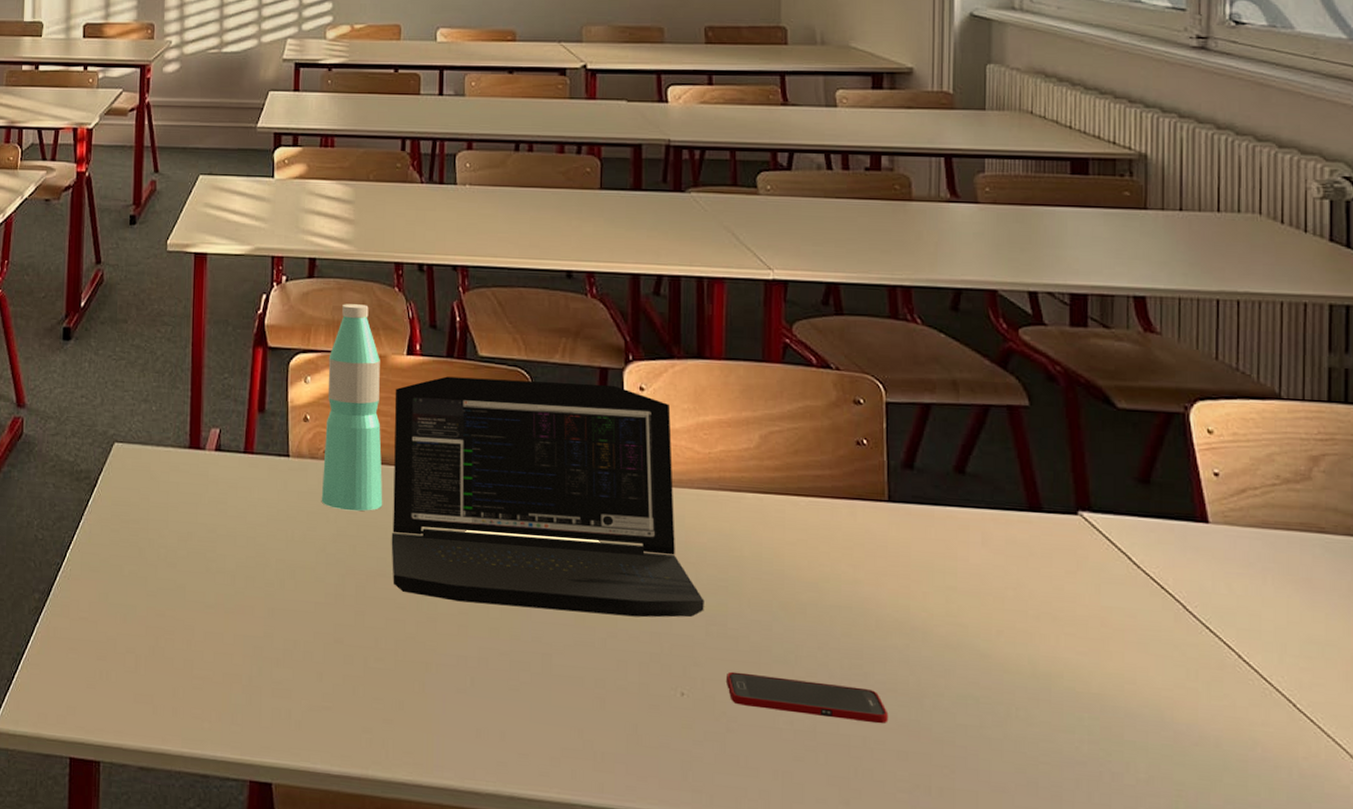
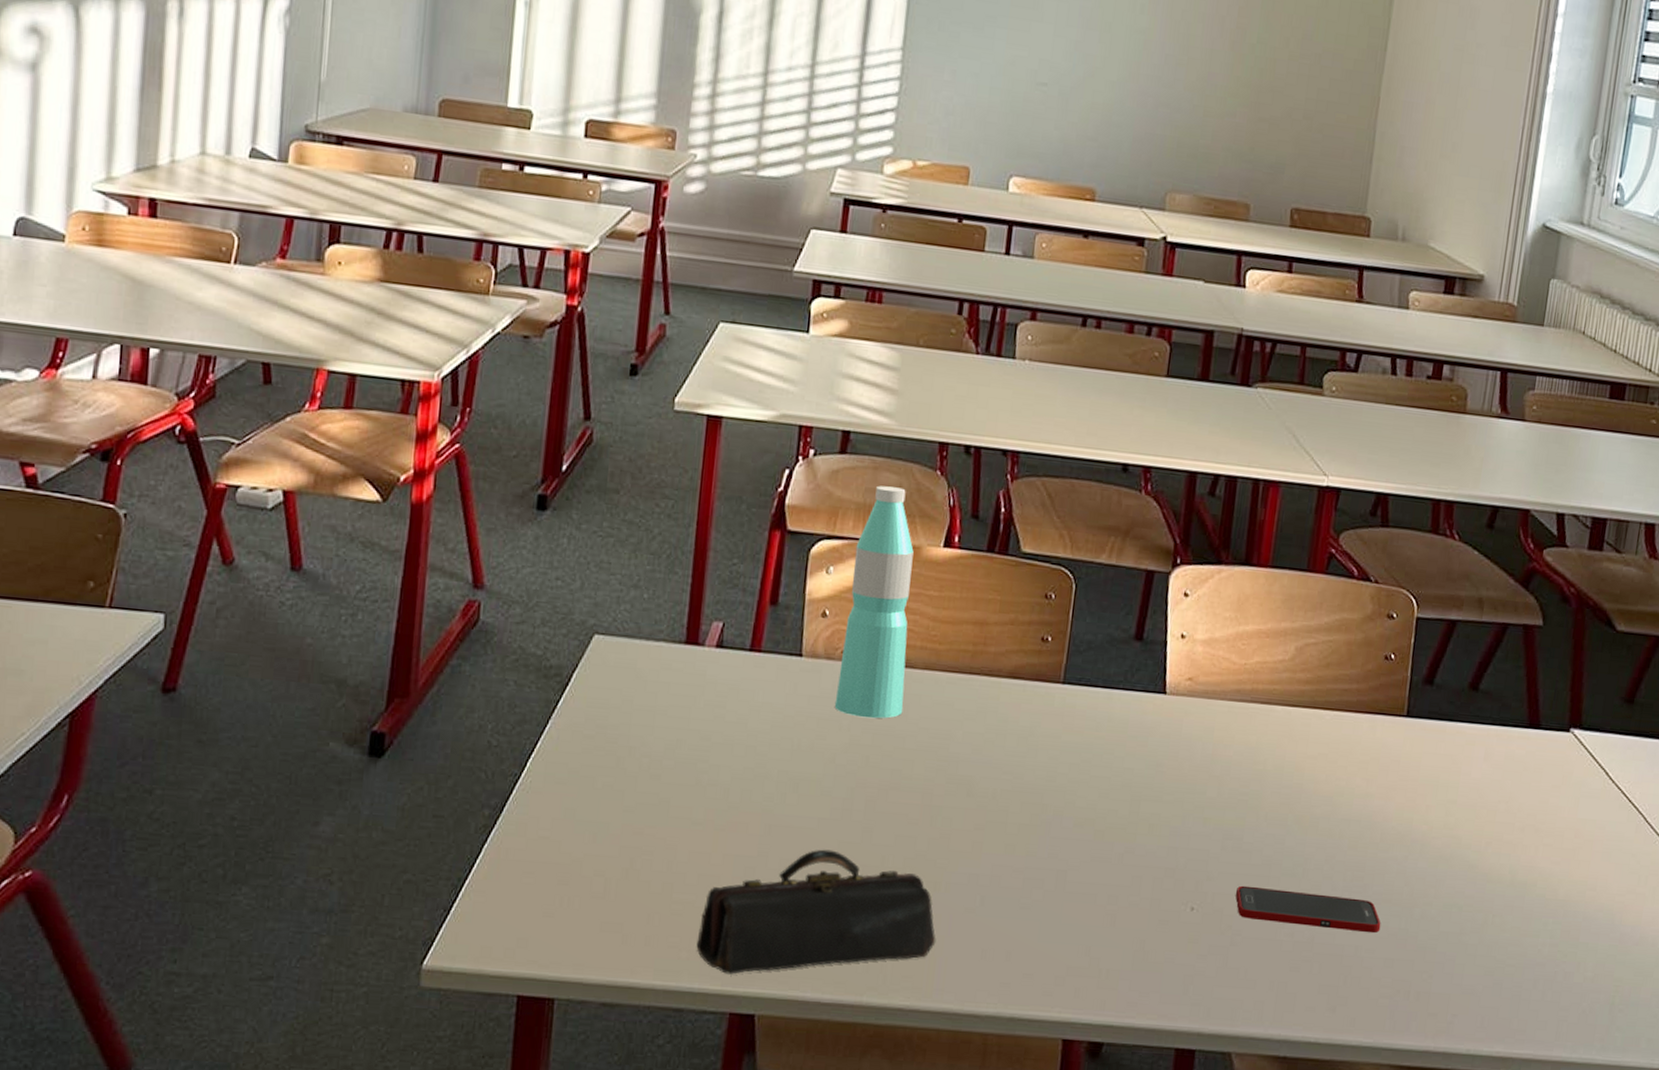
pencil case: none [216,631,432,745] -> present [696,849,936,974]
laptop: present [391,376,704,618] -> none [906,573,1224,832]

